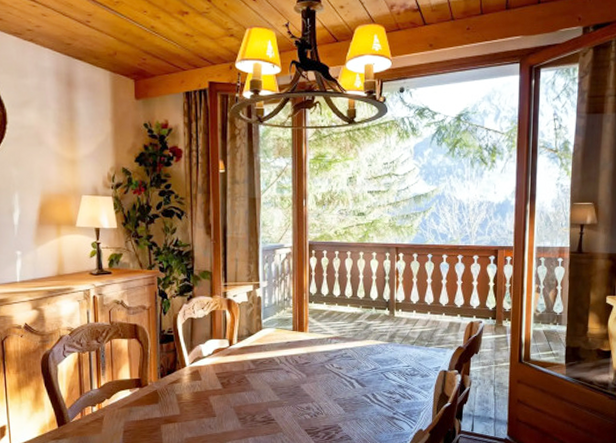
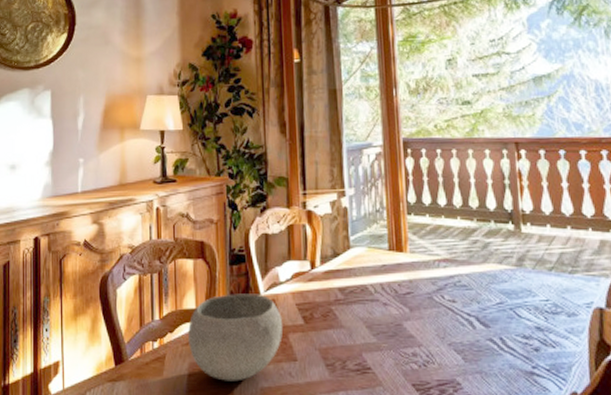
bowl: none [123,366,204,435] -> present [188,294,283,382]

